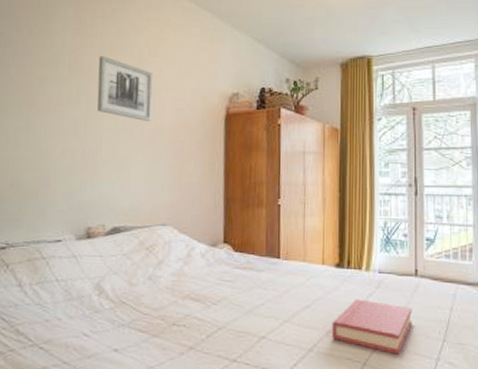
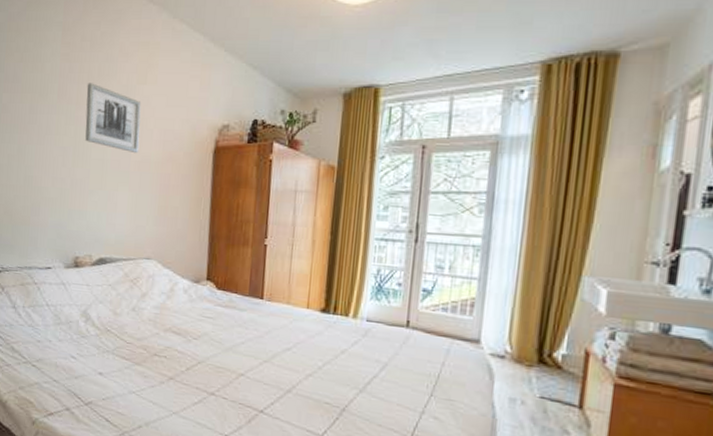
hardback book: present [331,298,412,355] -> none [311,345,400,404]

